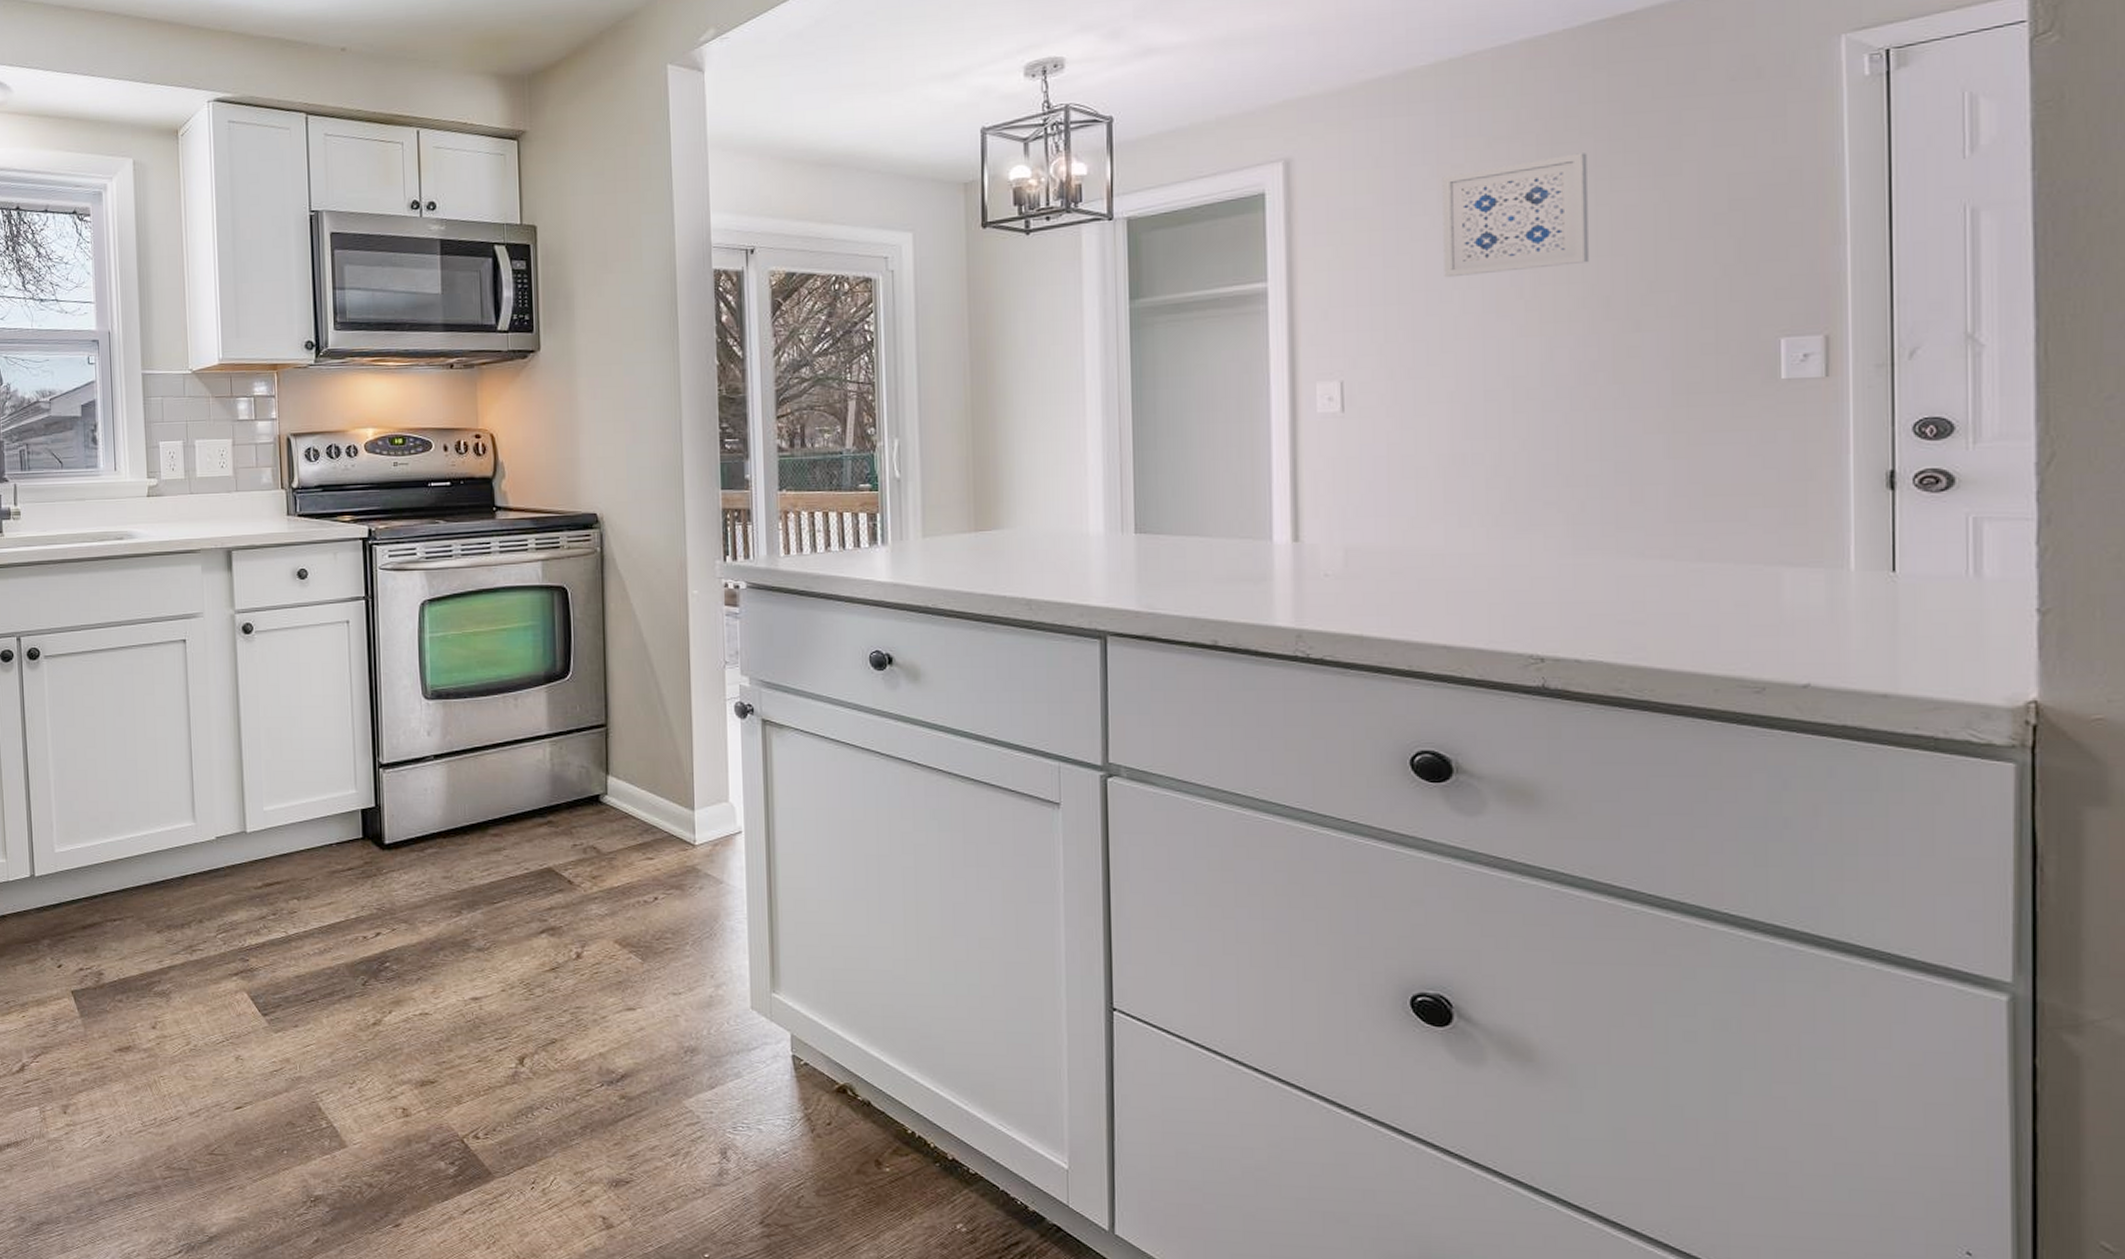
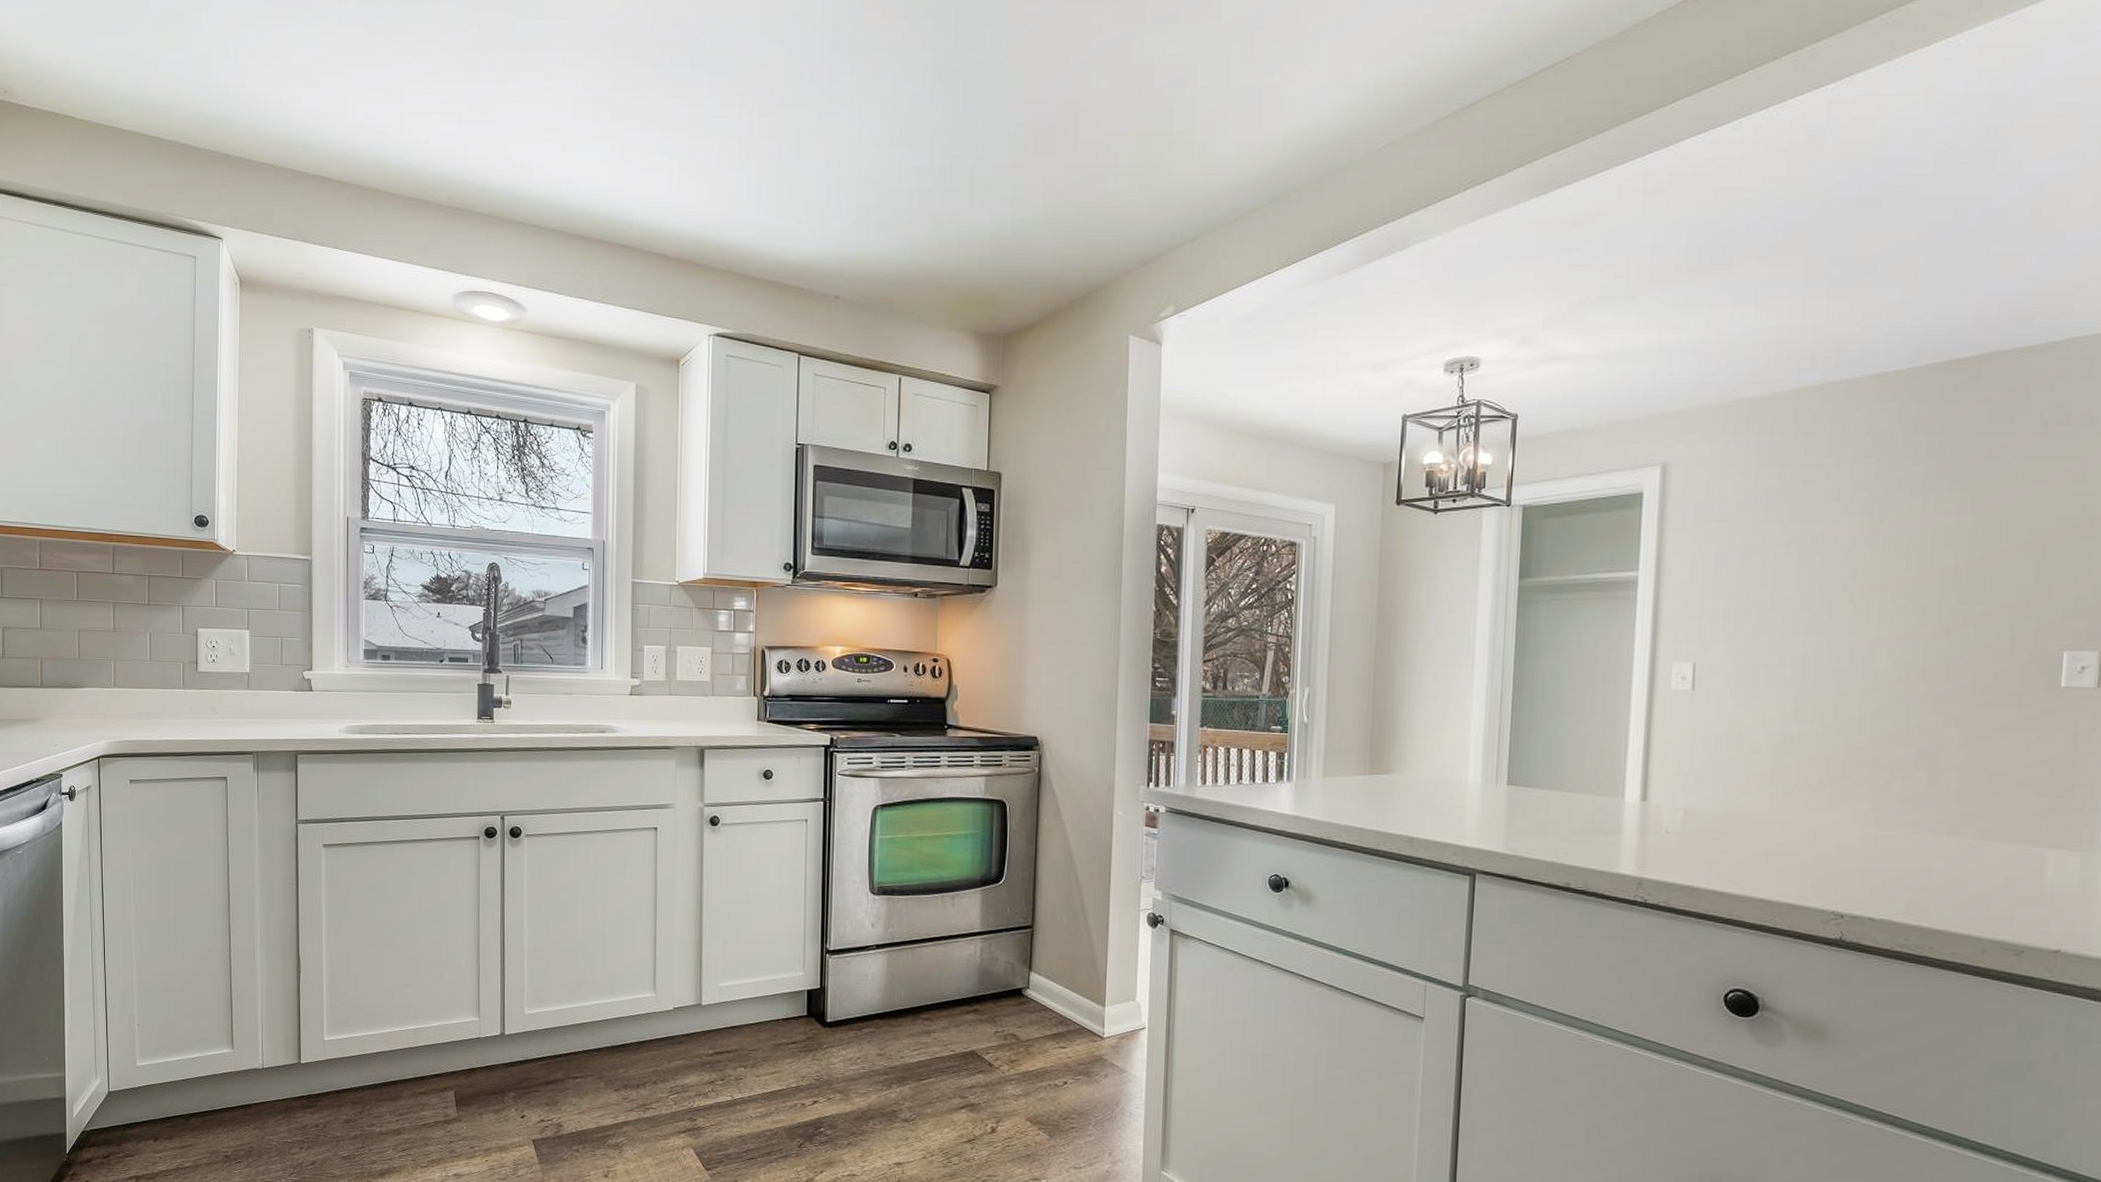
wall art: present [1442,153,1589,278] -> none [1789,478,1918,579]

